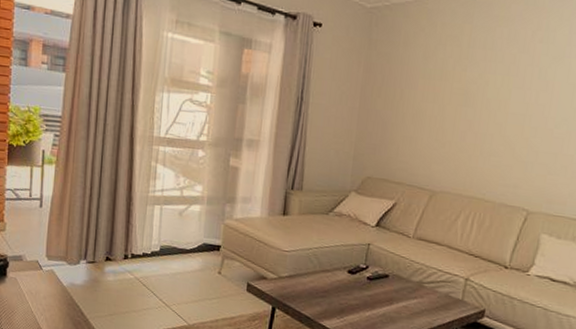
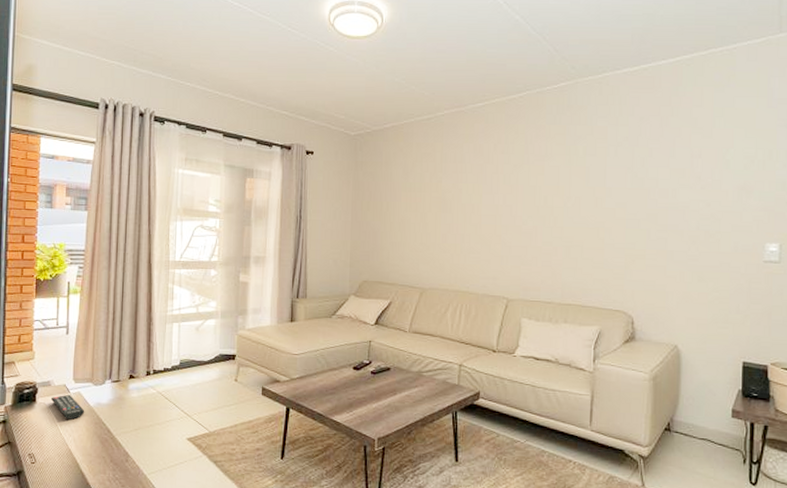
remote control: none [22,271,58,298] -> present [50,394,85,420]

